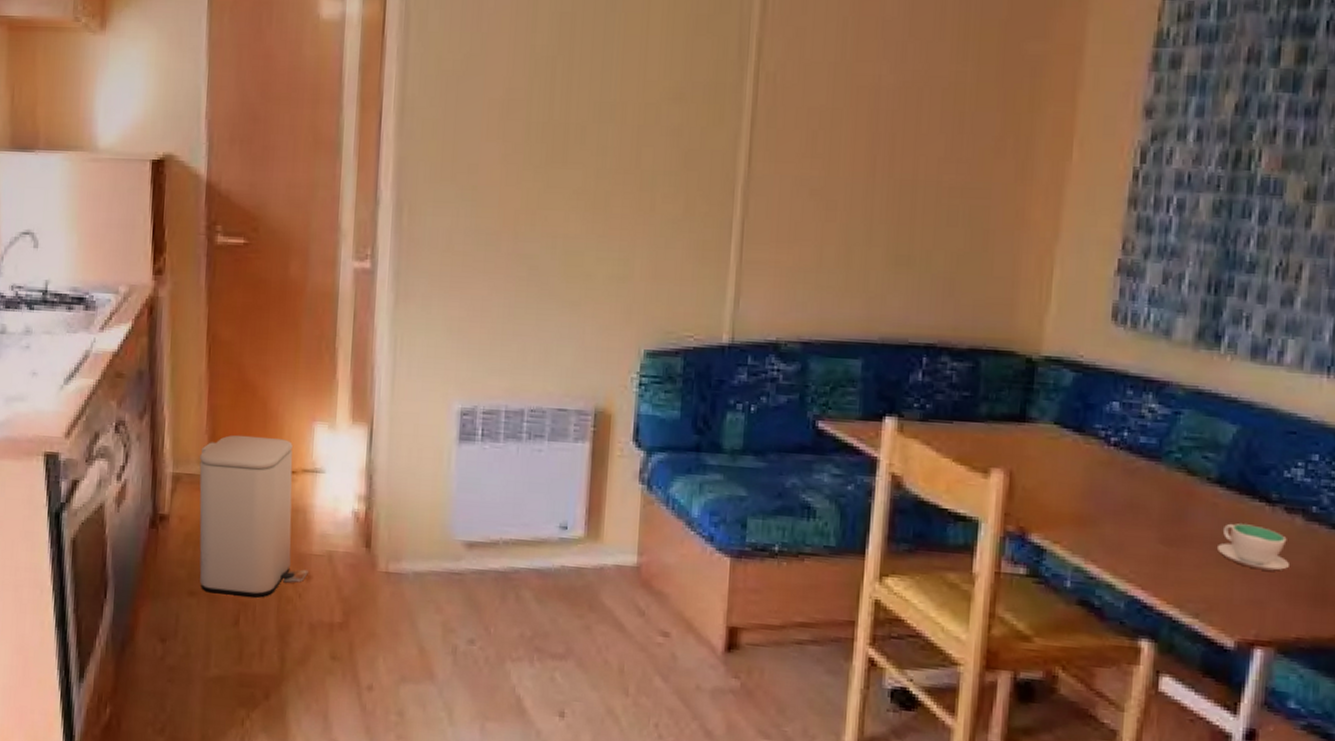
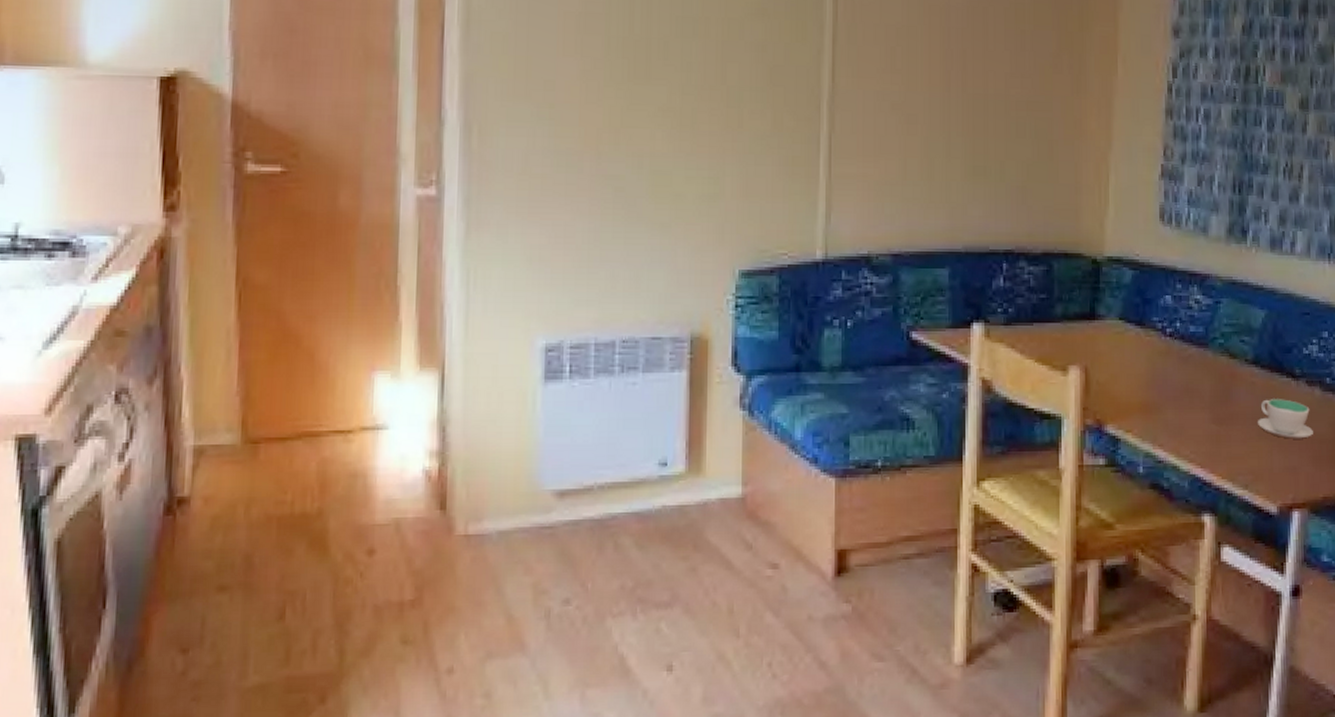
pedal bin: present [199,434,308,598] -> none [229,393,371,585]

